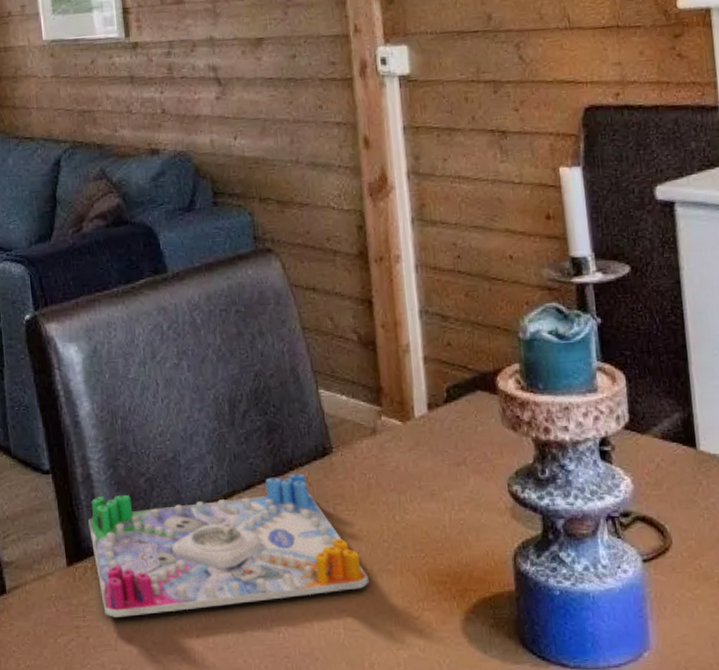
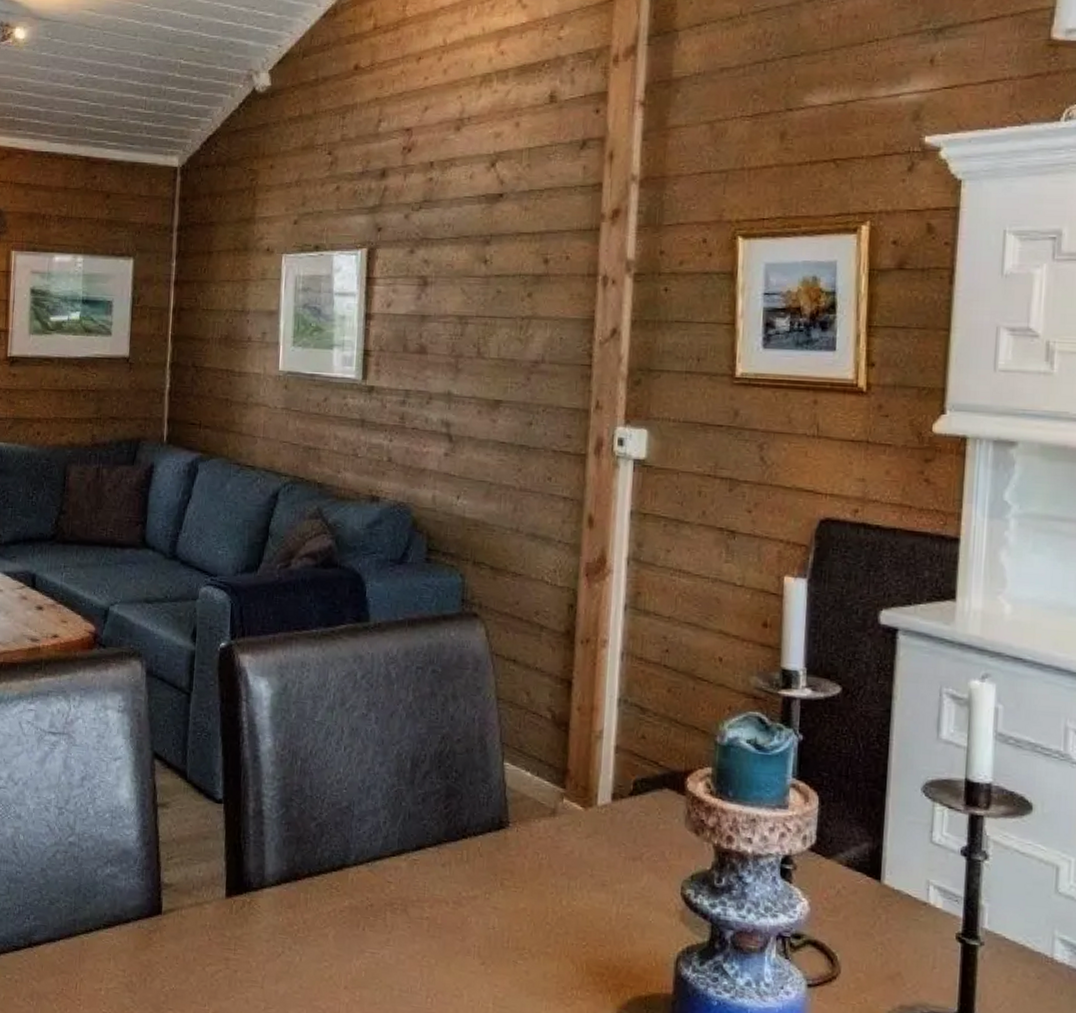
board game: present [88,473,369,617] -> none [253,833,526,967]

